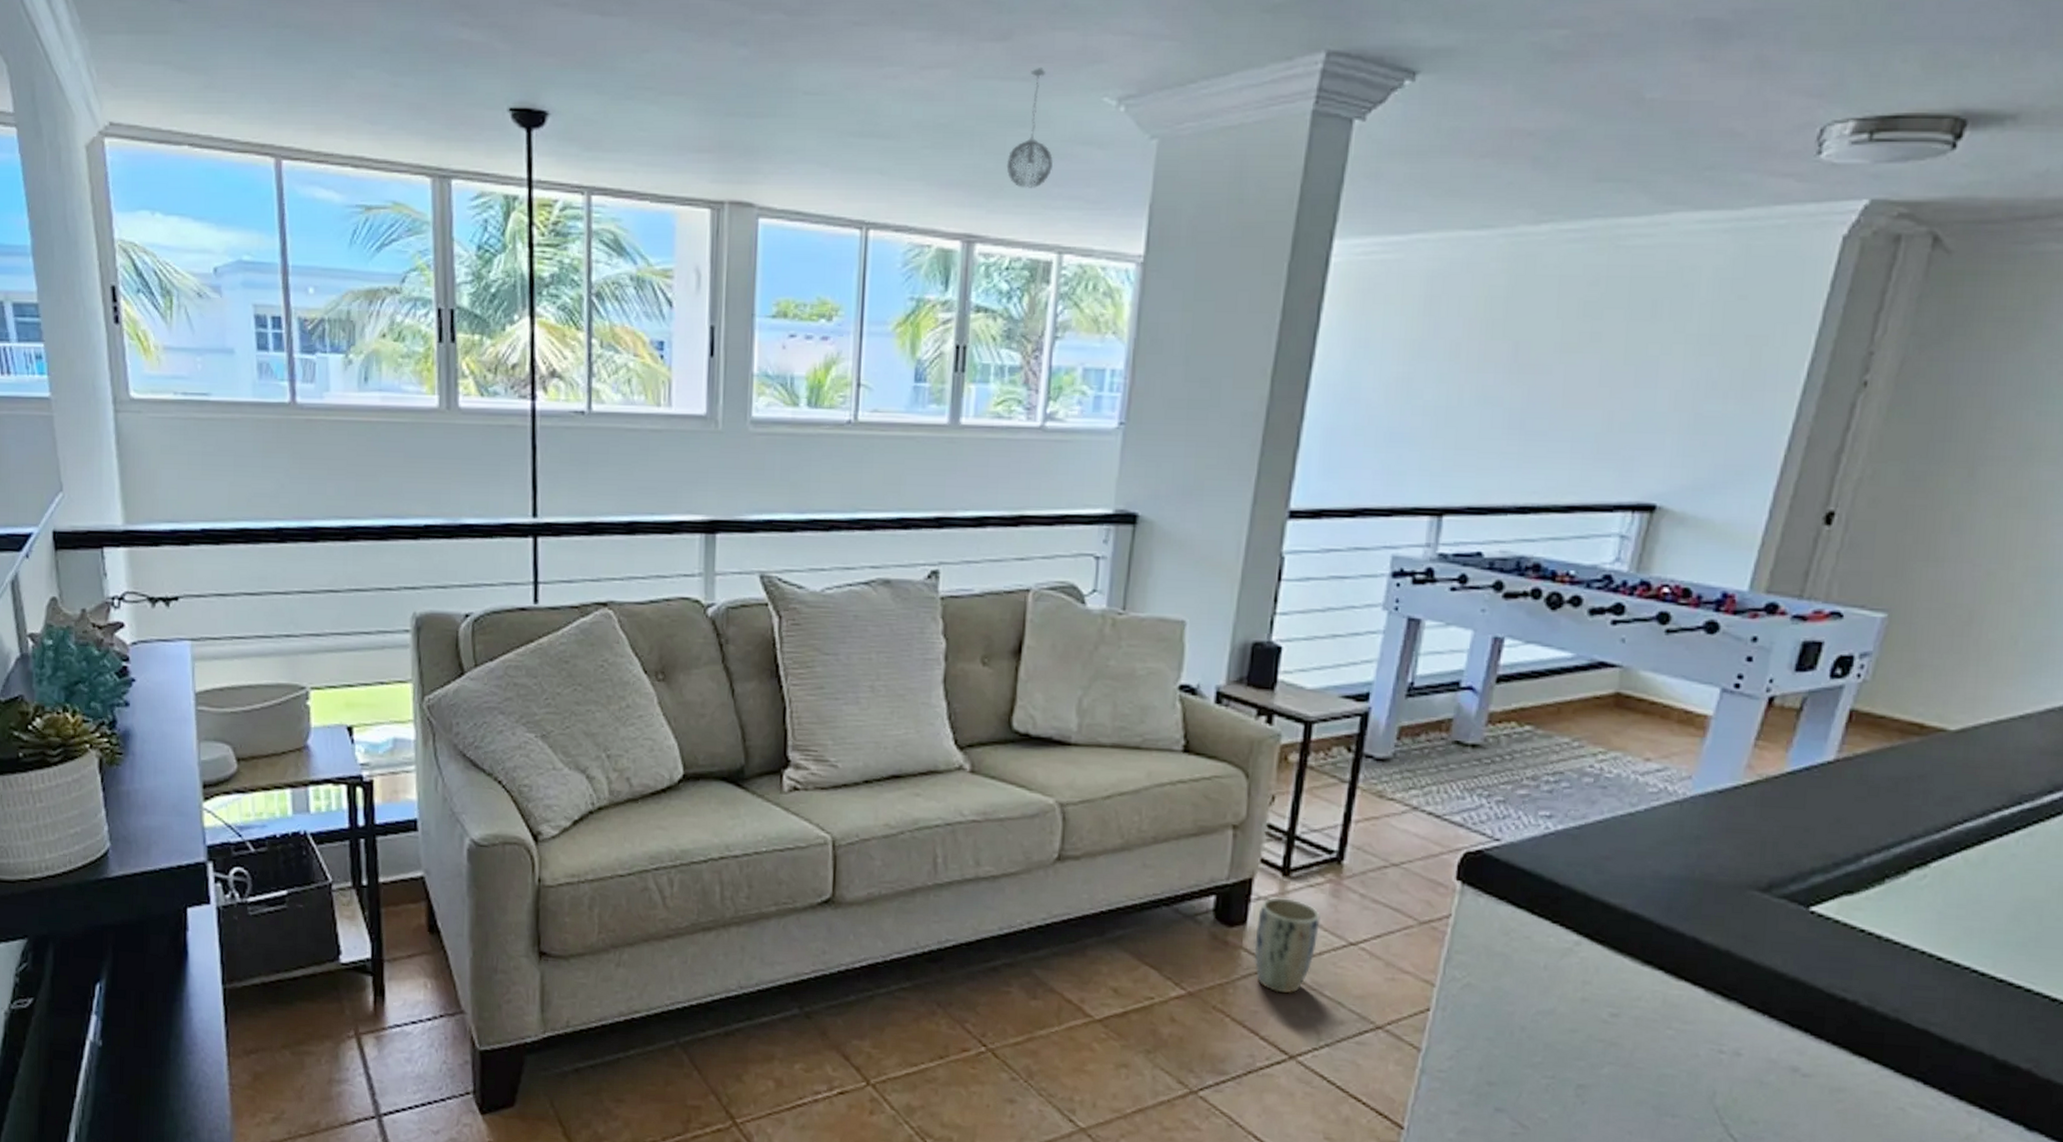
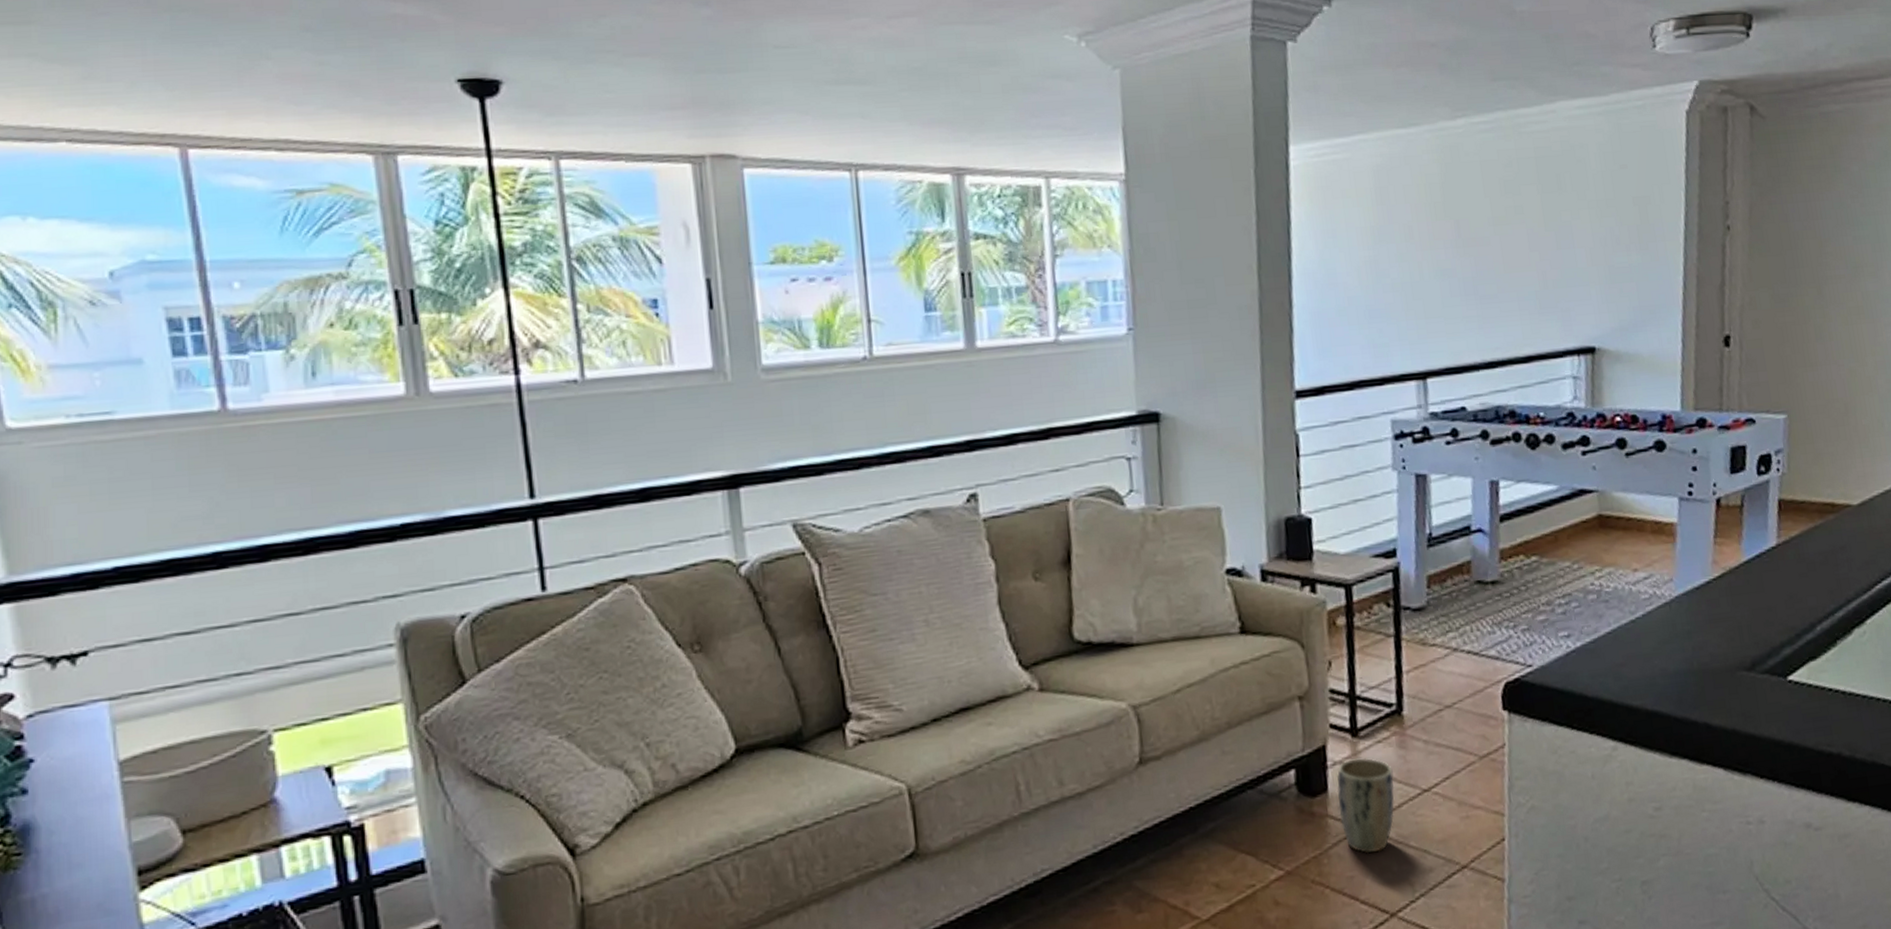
pendant light: present [1006,66,1054,188] -> none [983,11,1028,121]

